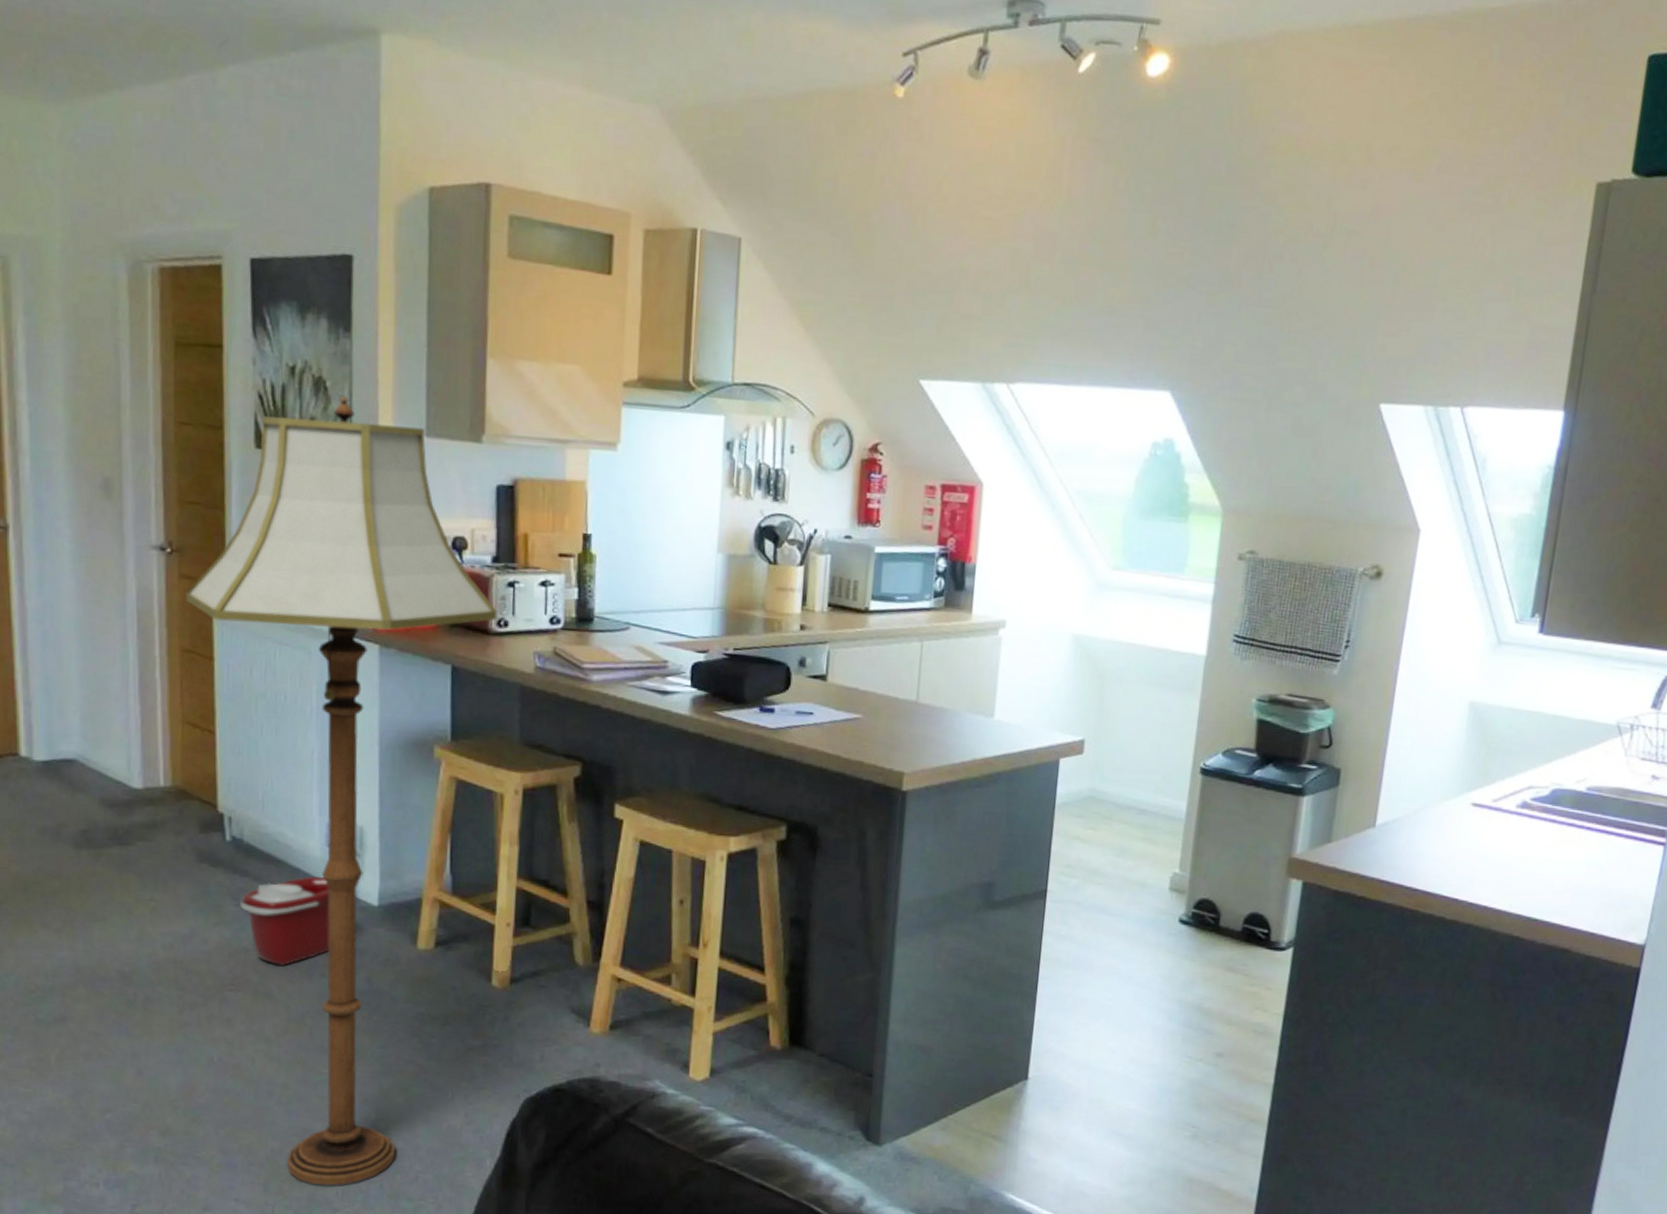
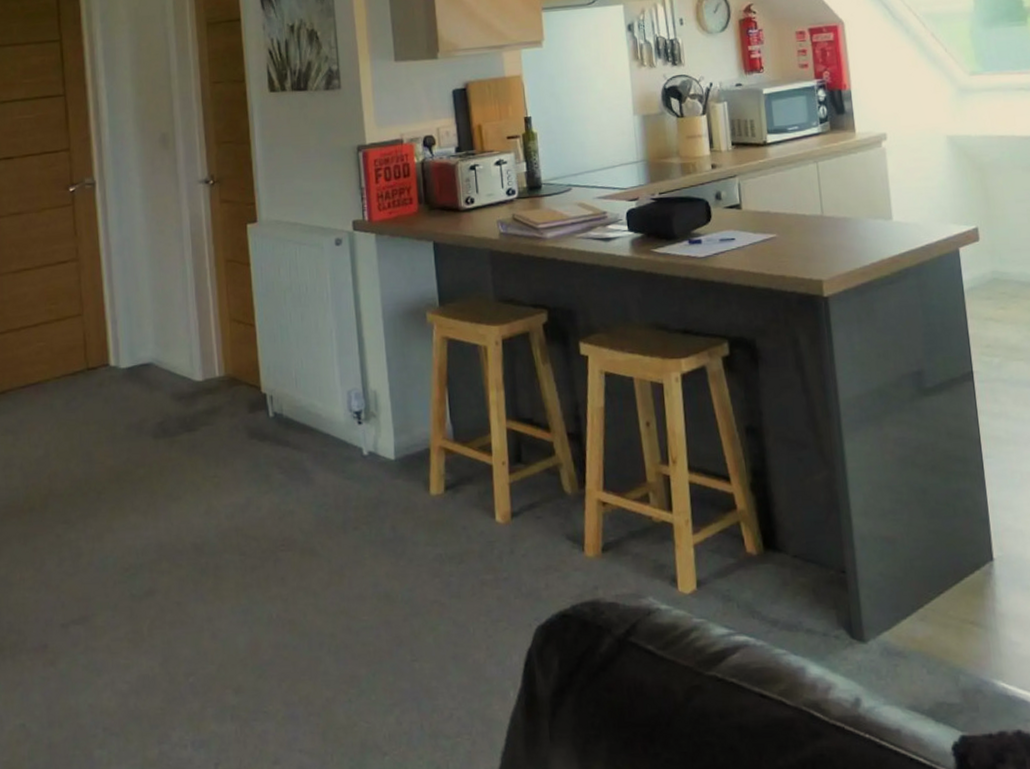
floor lamp: present [186,394,497,1186] -> none [226,39,465,730]
bucket: present [240,876,330,966] -> none [284,438,359,523]

